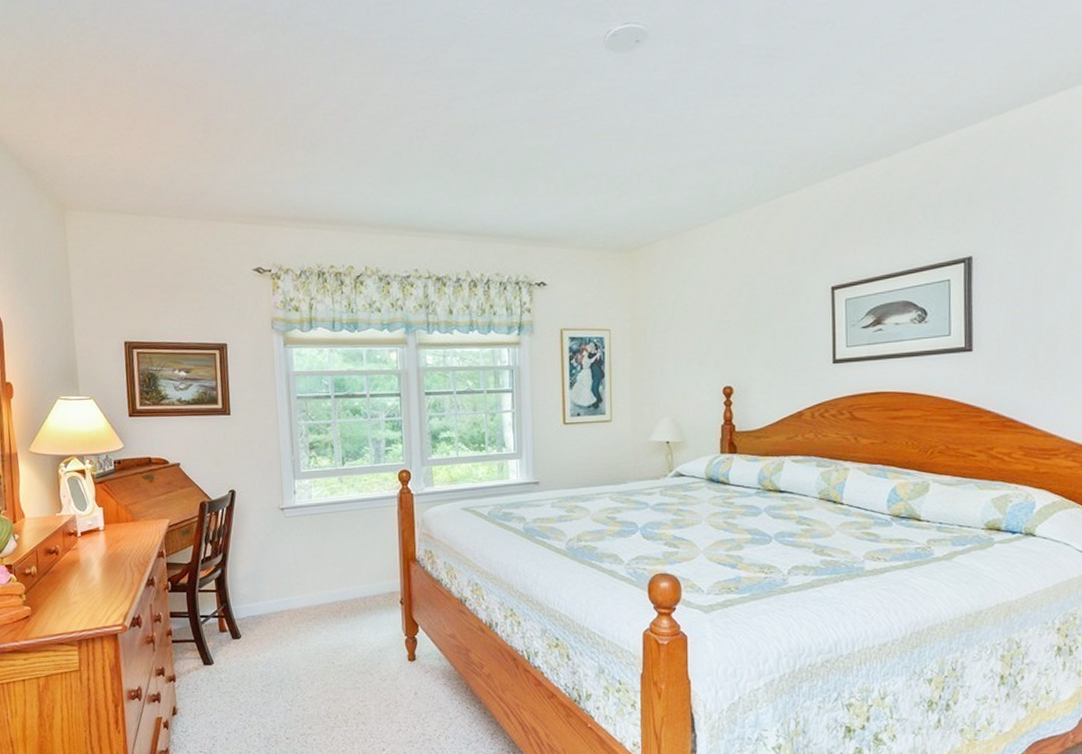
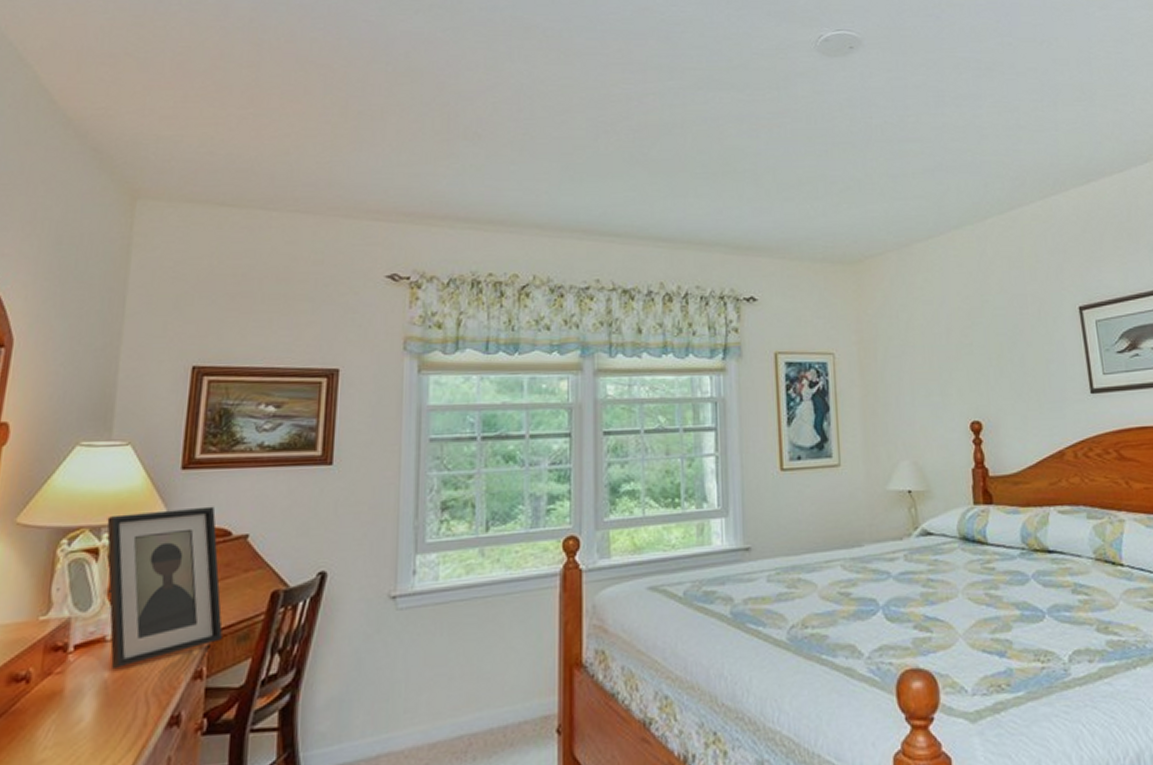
picture frame: none [86,443,172,548] -> present [107,506,223,668]

